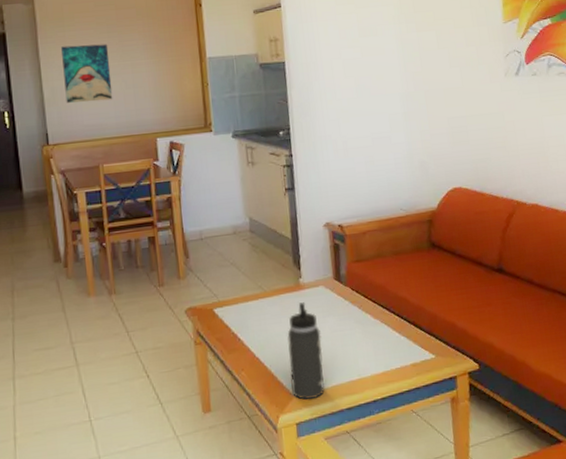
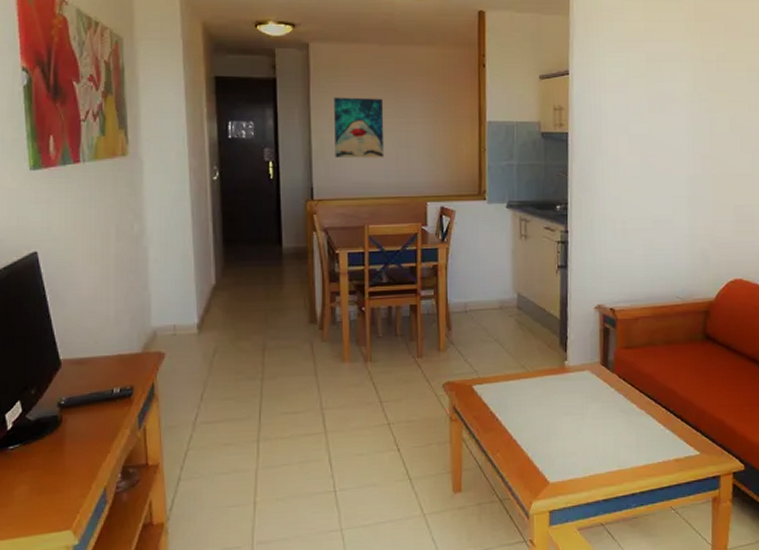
thermos bottle: present [287,302,325,400] -> none [547,386,583,487]

